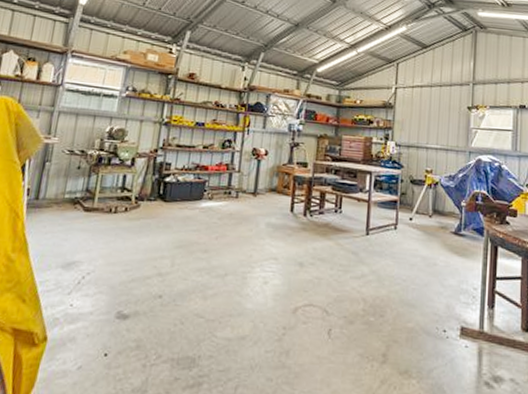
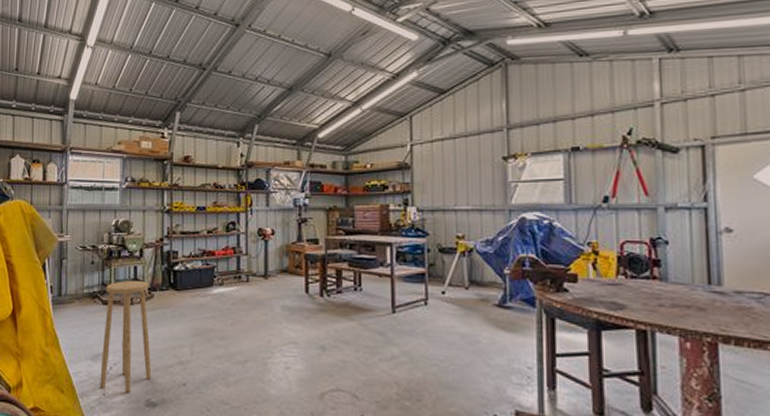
stool: none [68,188,137,304] -> present [100,281,152,393]

